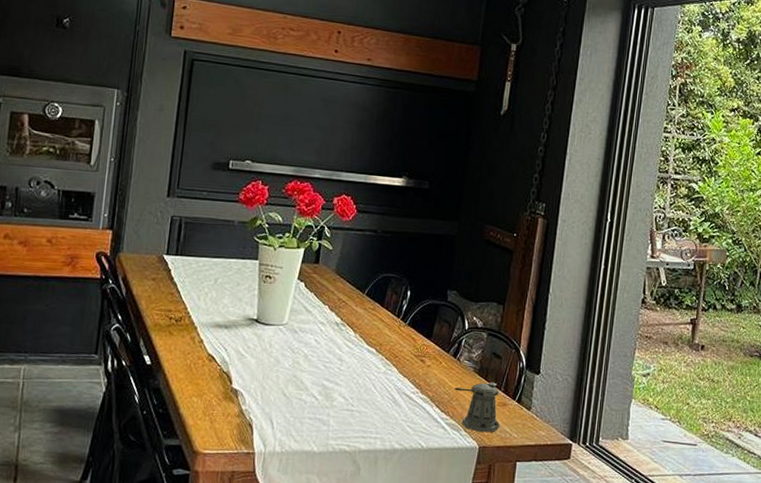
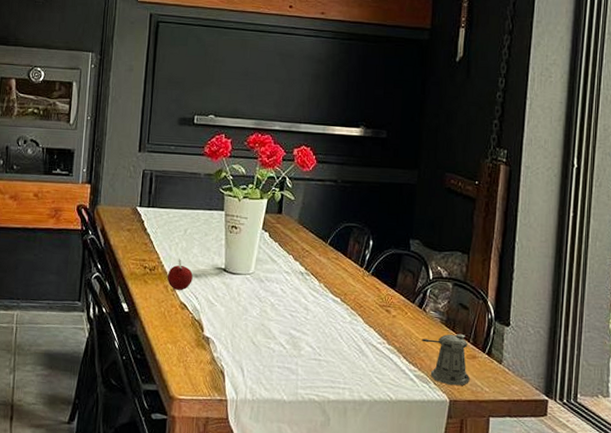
fruit: none [194,309,222,342] -> present [167,259,193,290]

